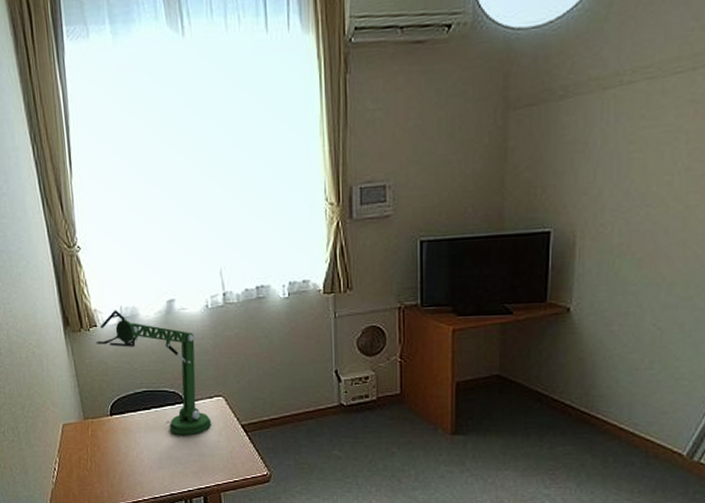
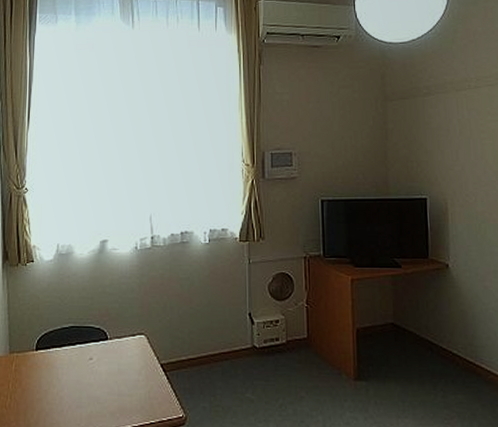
desk lamp: present [96,310,211,436] -> none [31,247,132,374]

